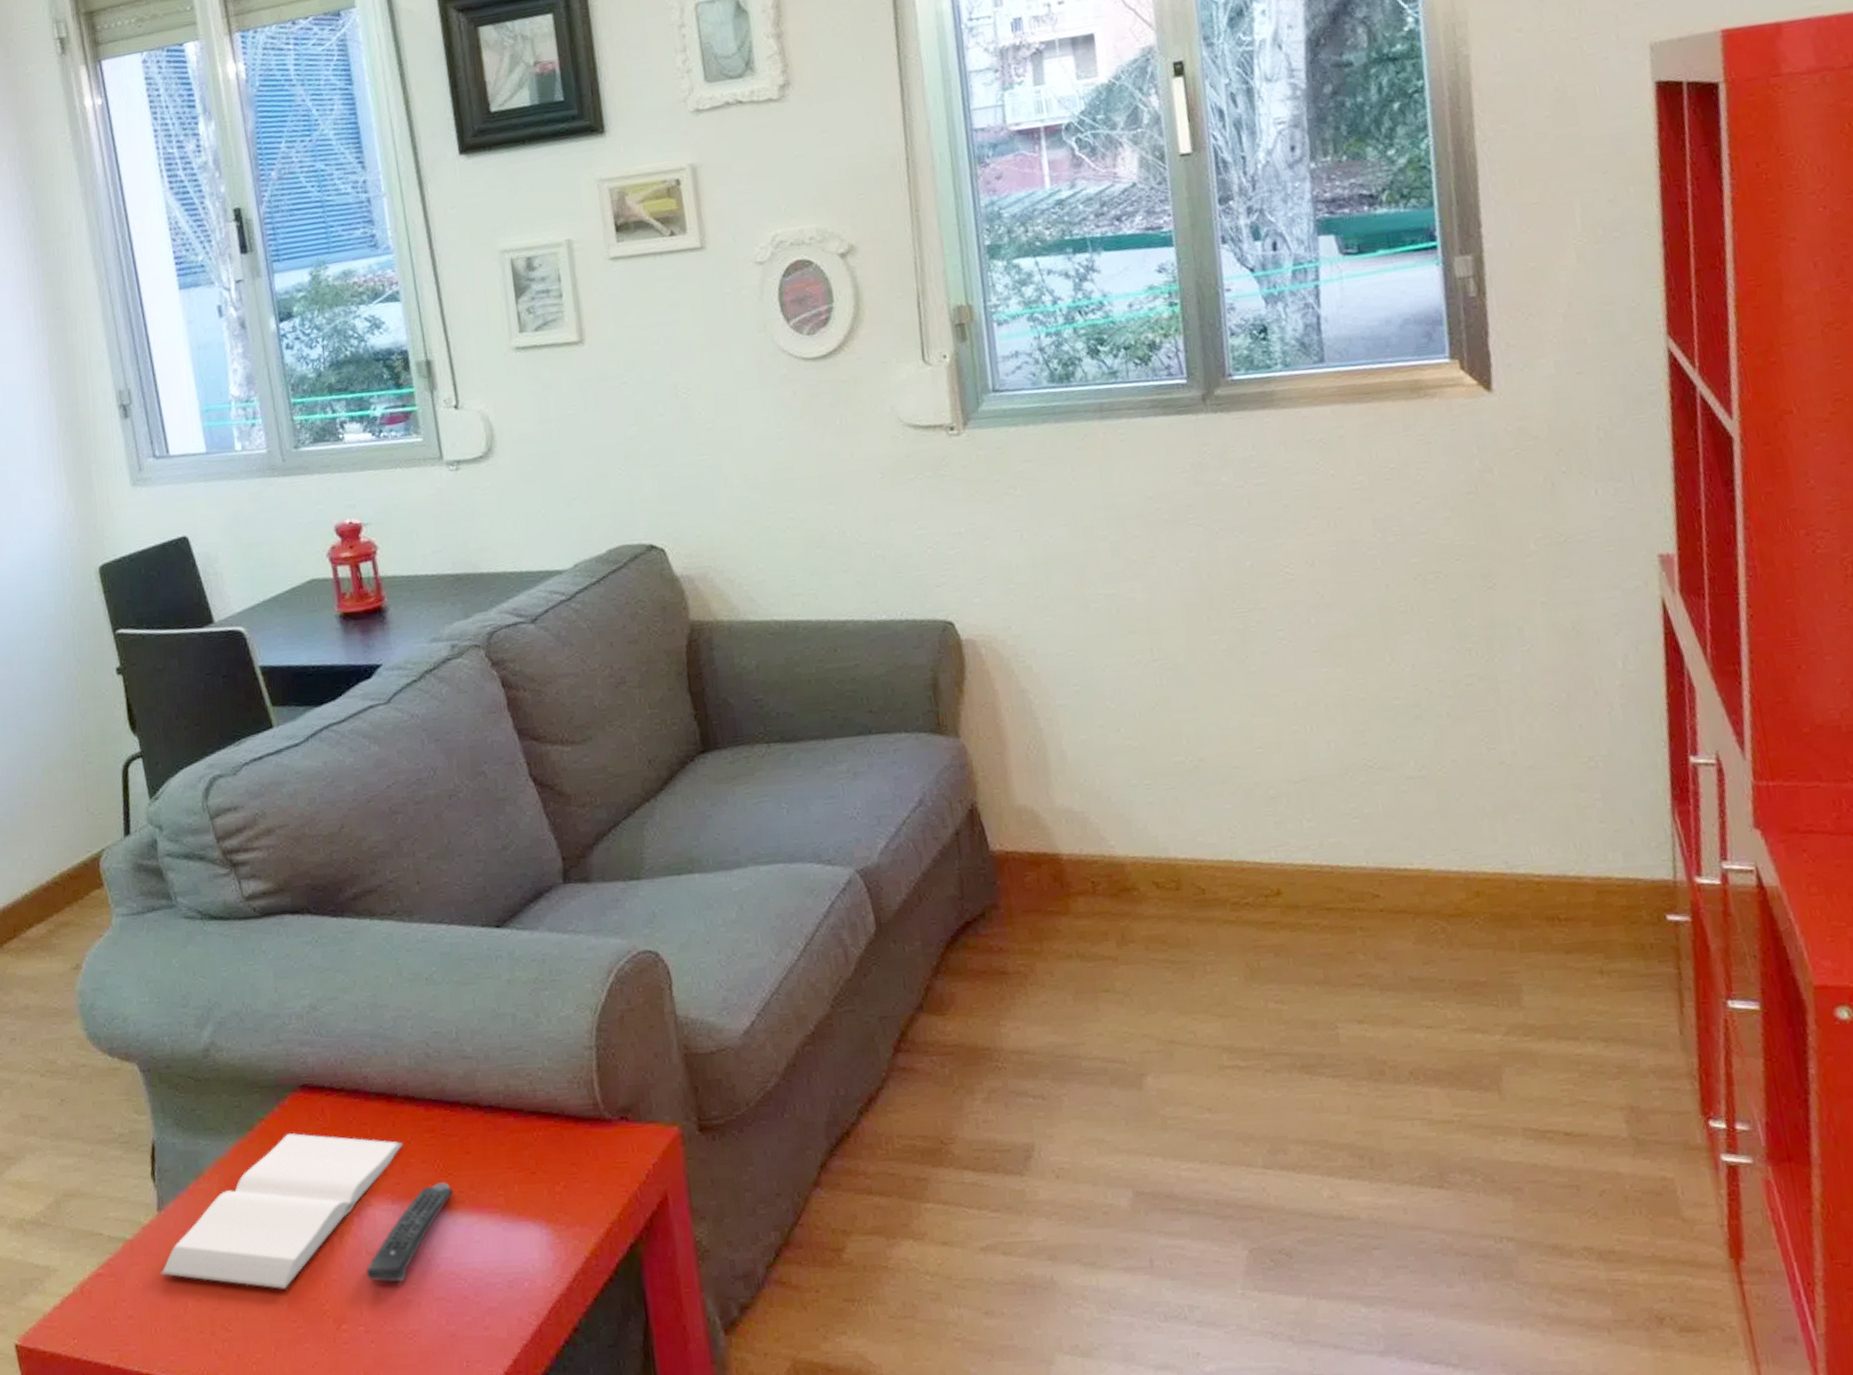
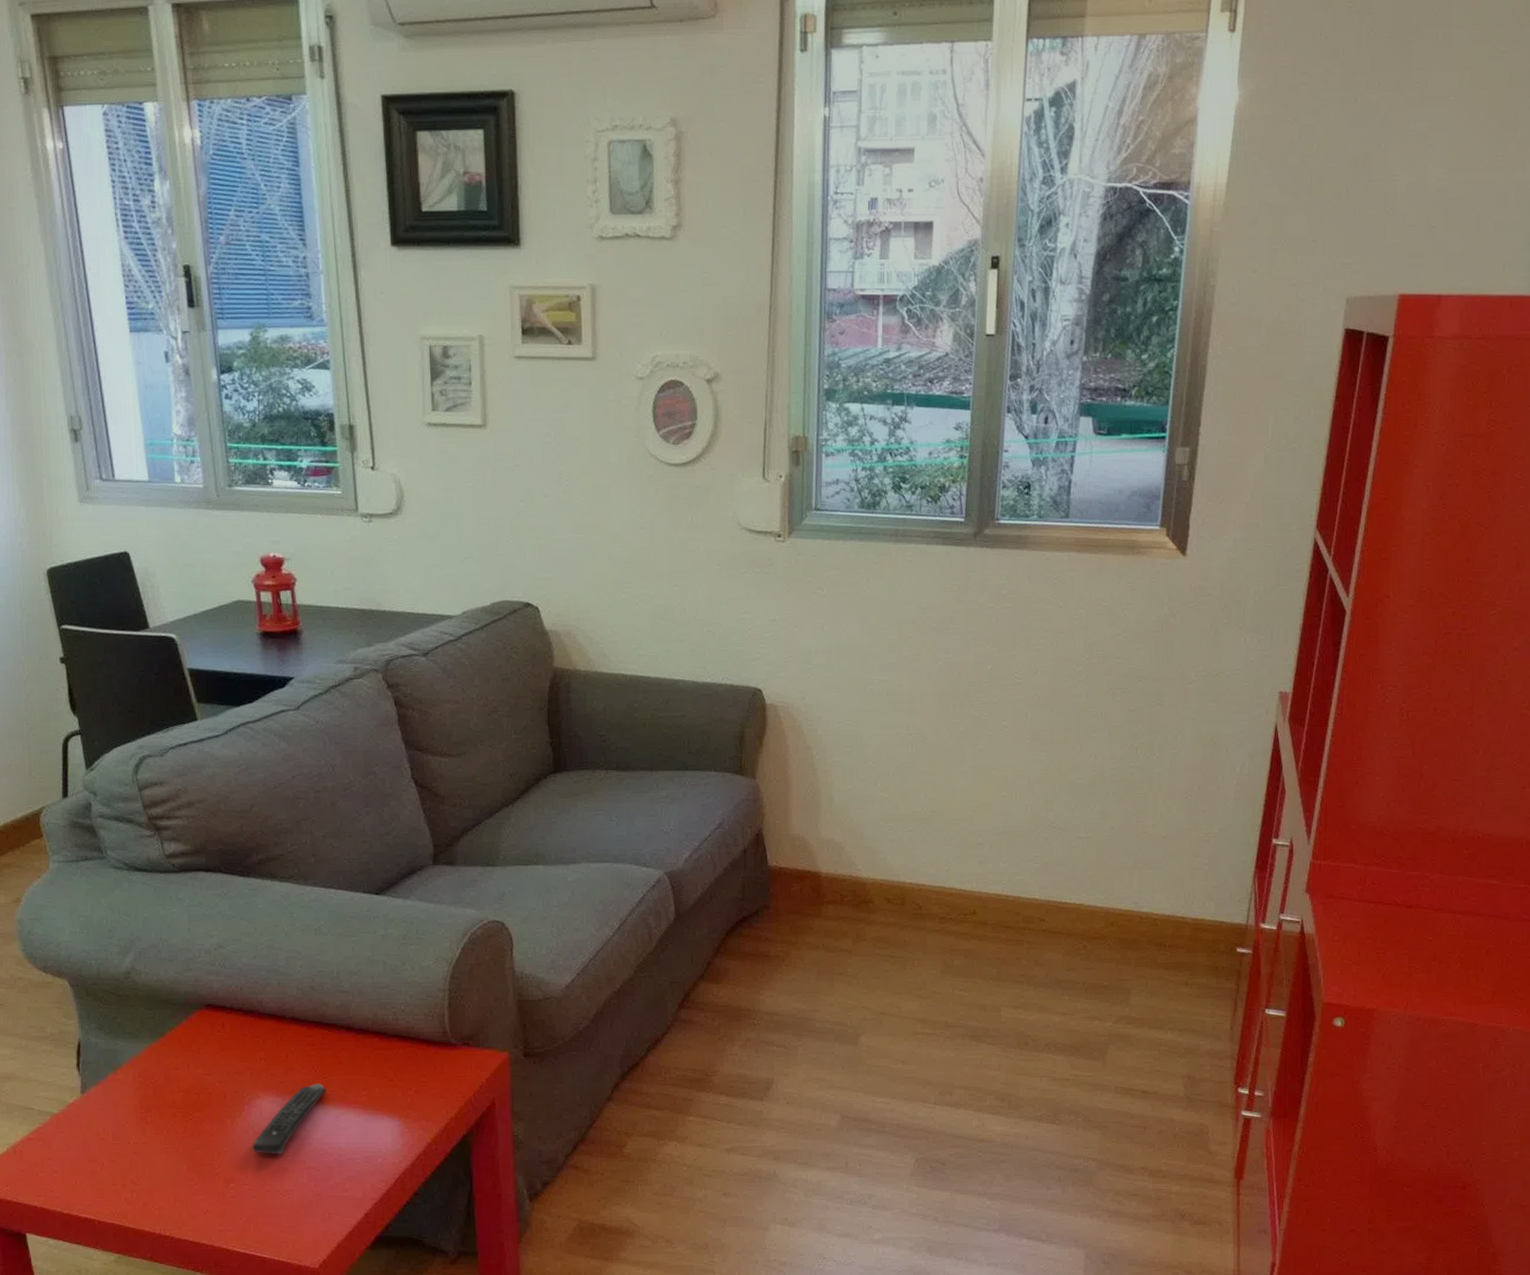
book: present [160,1133,403,1289] -> none [82,1041,288,1156]

